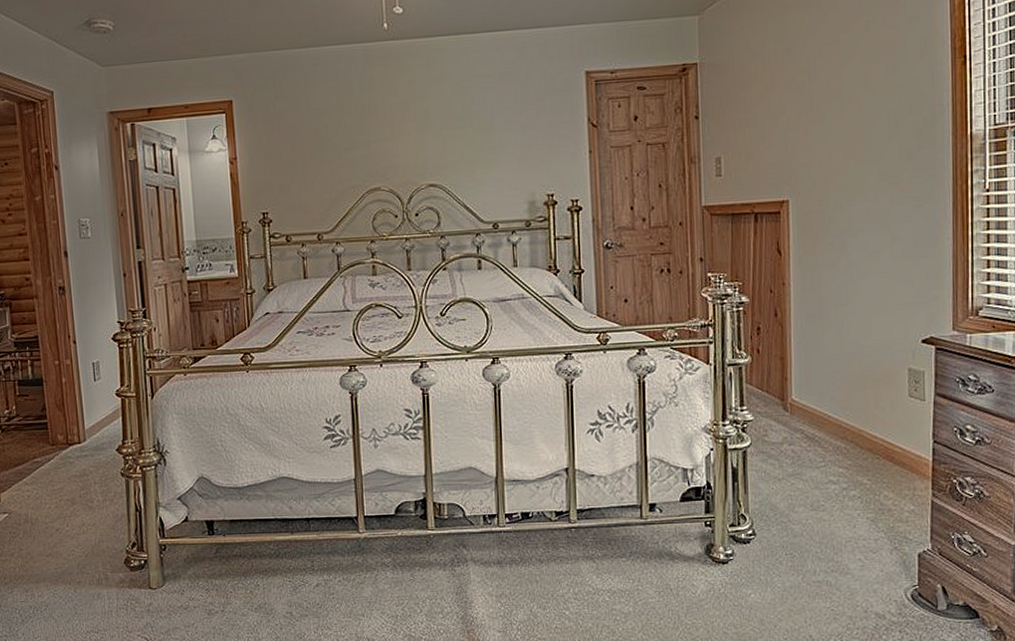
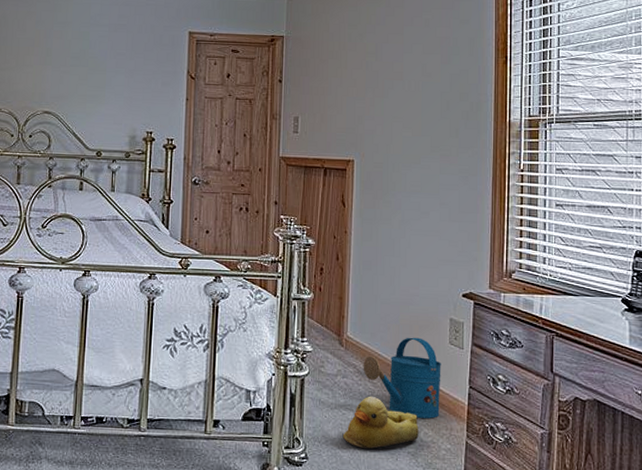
rubber duck: none [792,461,878,518] -> present [342,396,419,449]
watering can: none [811,393,901,480] -> present [363,337,441,419]

